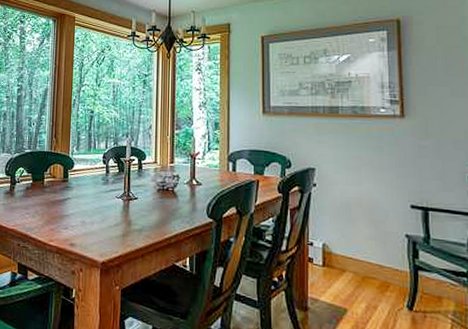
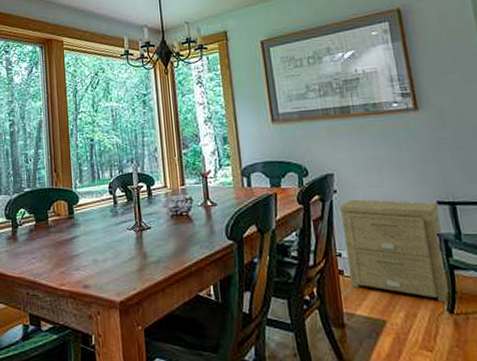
side table: none [316,194,413,300] -> present [339,199,451,303]

